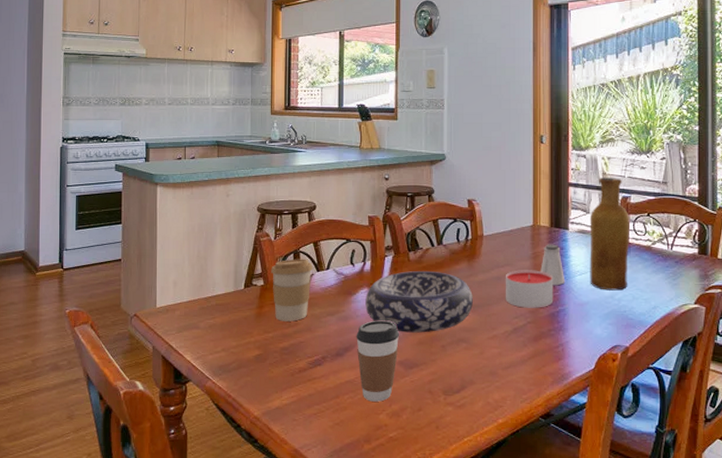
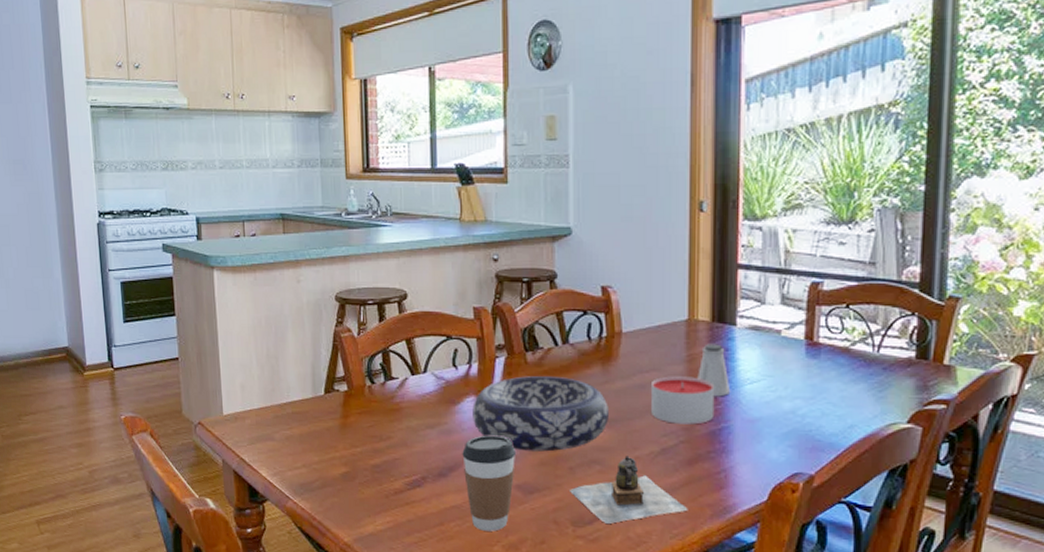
coffee cup: present [271,259,313,322] -> none [355,359,406,435]
teapot: none [442,335,535,392] -> present [570,455,688,524]
vase: present [589,178,629,291] -> none [763,257,821,404]

